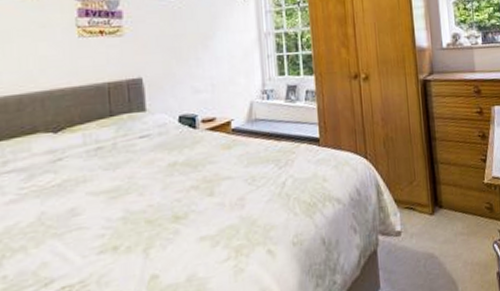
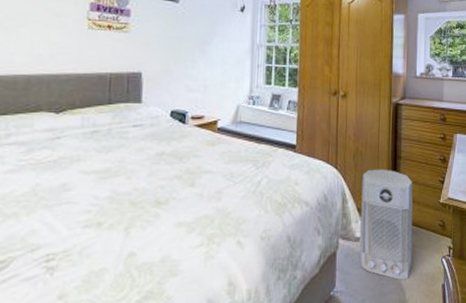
air purifier: none [396,153,461,273] -> present [359,169,413,280]

